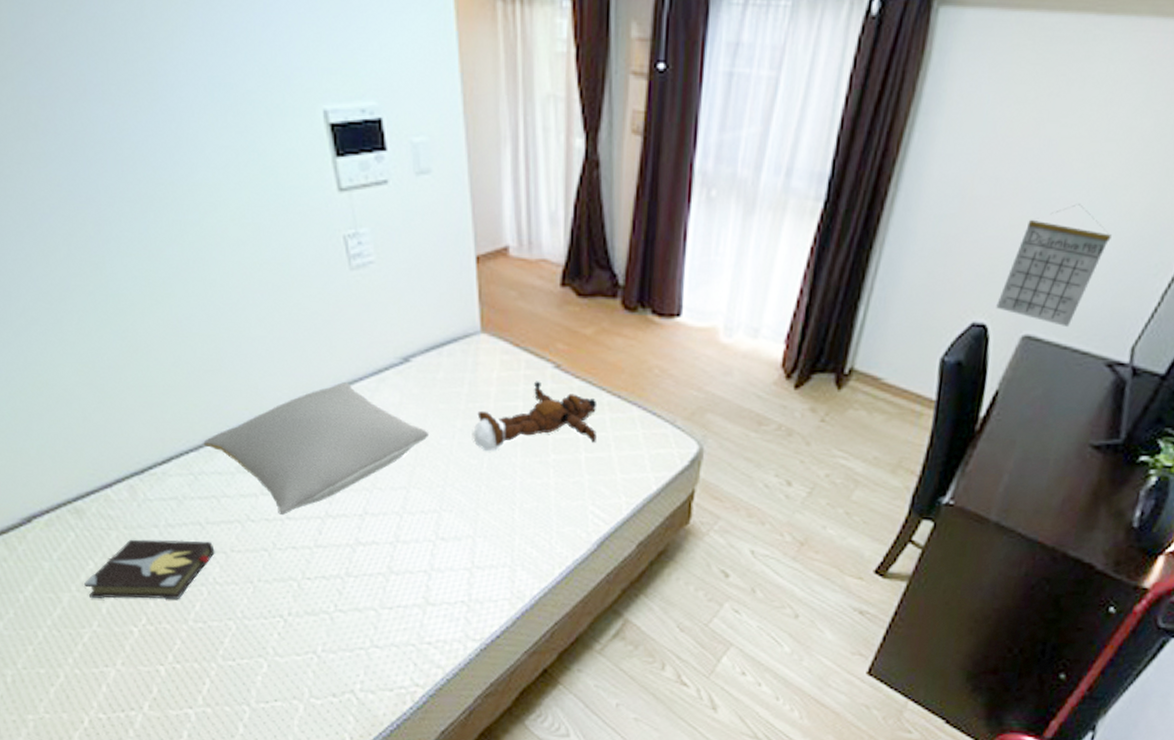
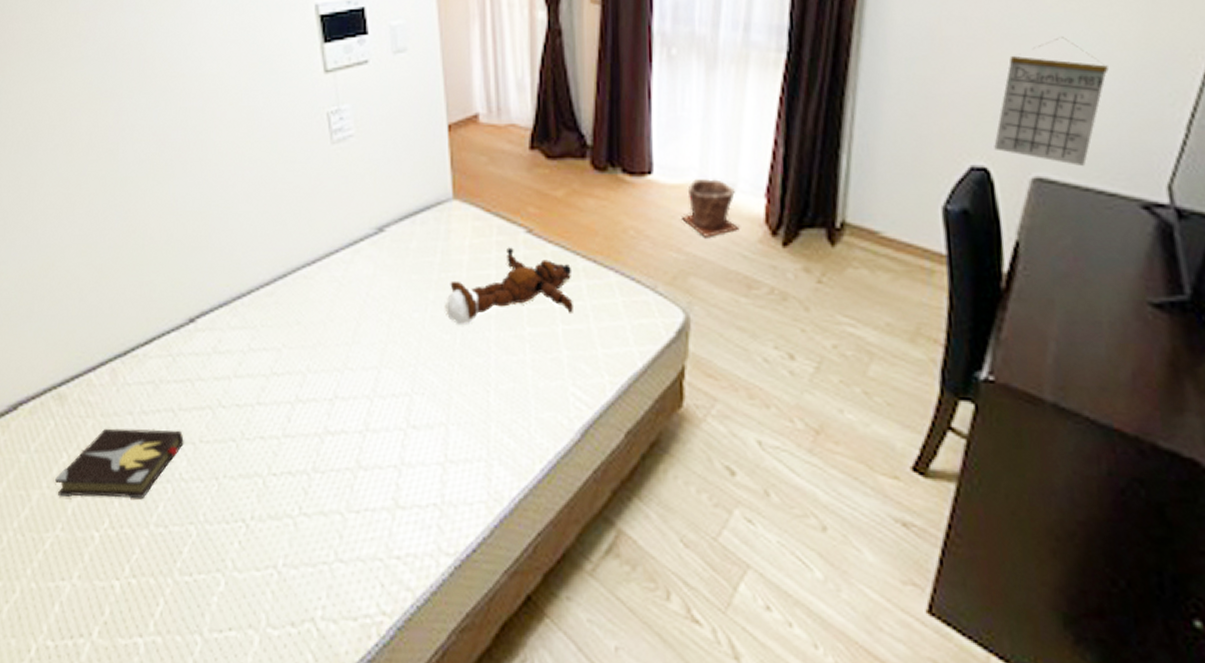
pillow: present [203,382,430,515] -> none [184,255,402,399]
plant pot: none [705,323,758,378] -> present [682,179,740,237]

